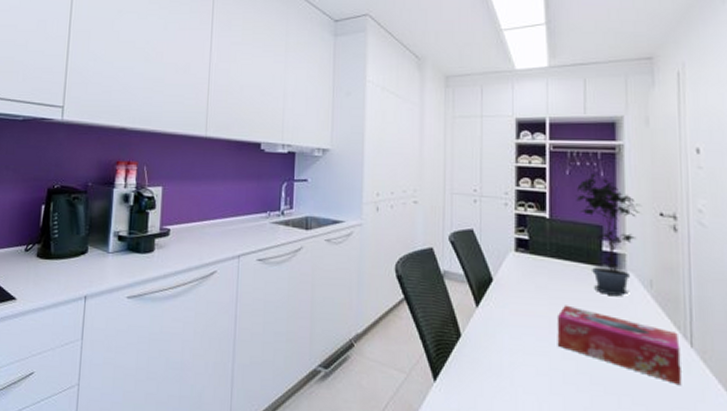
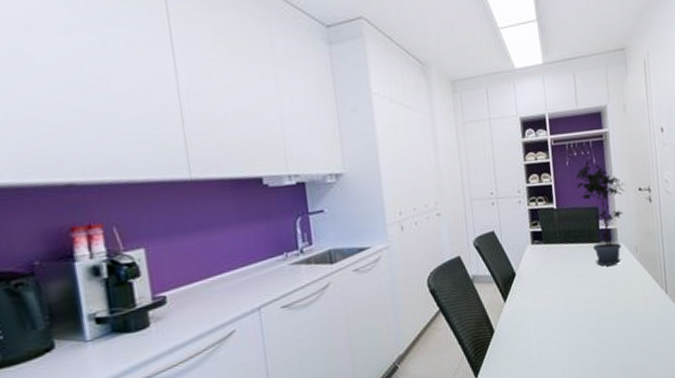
tissue box: present [556,305,682,384] -> none [570,282,662,326]

